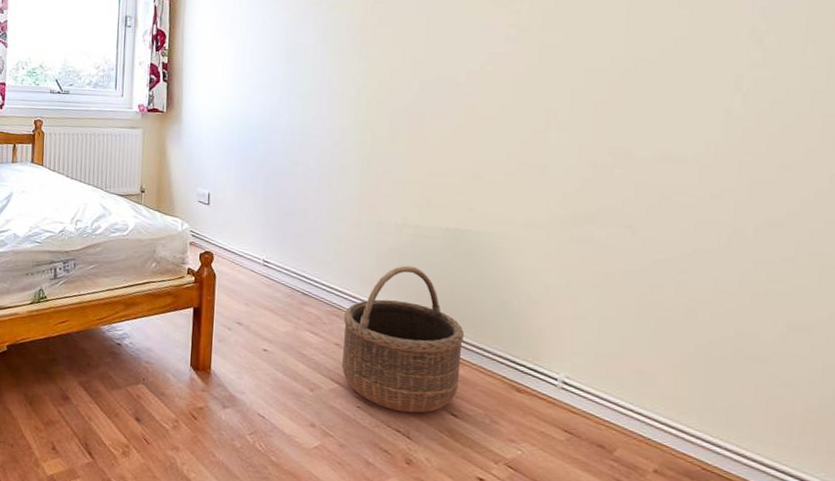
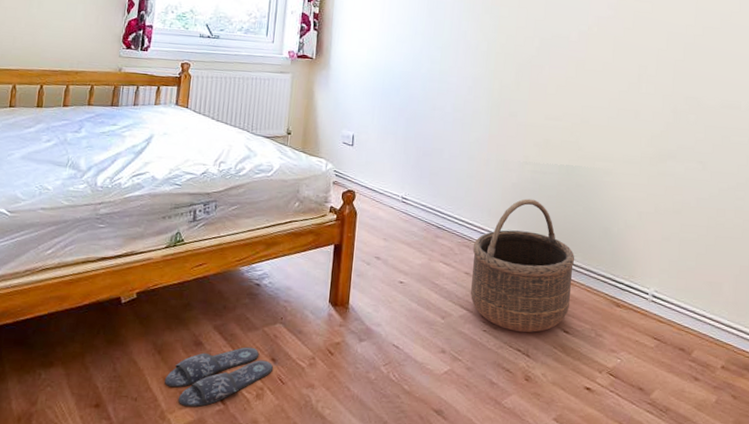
slippers: none [37,404,137,458] -> present [165,347,273,407]

